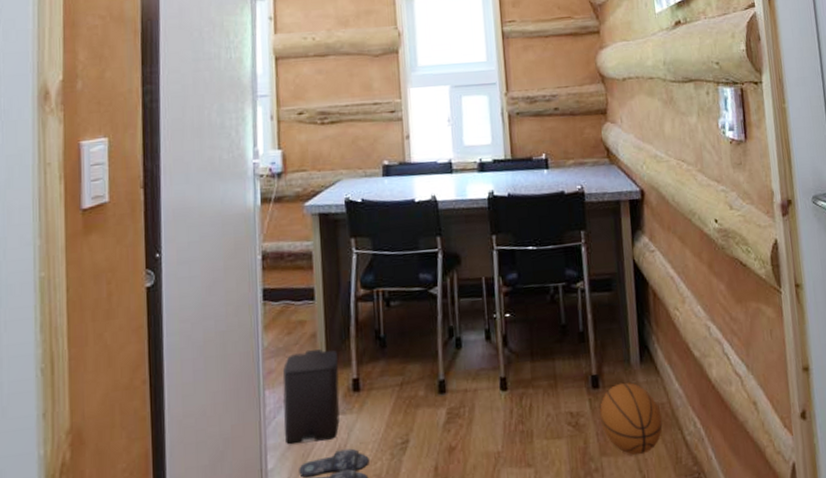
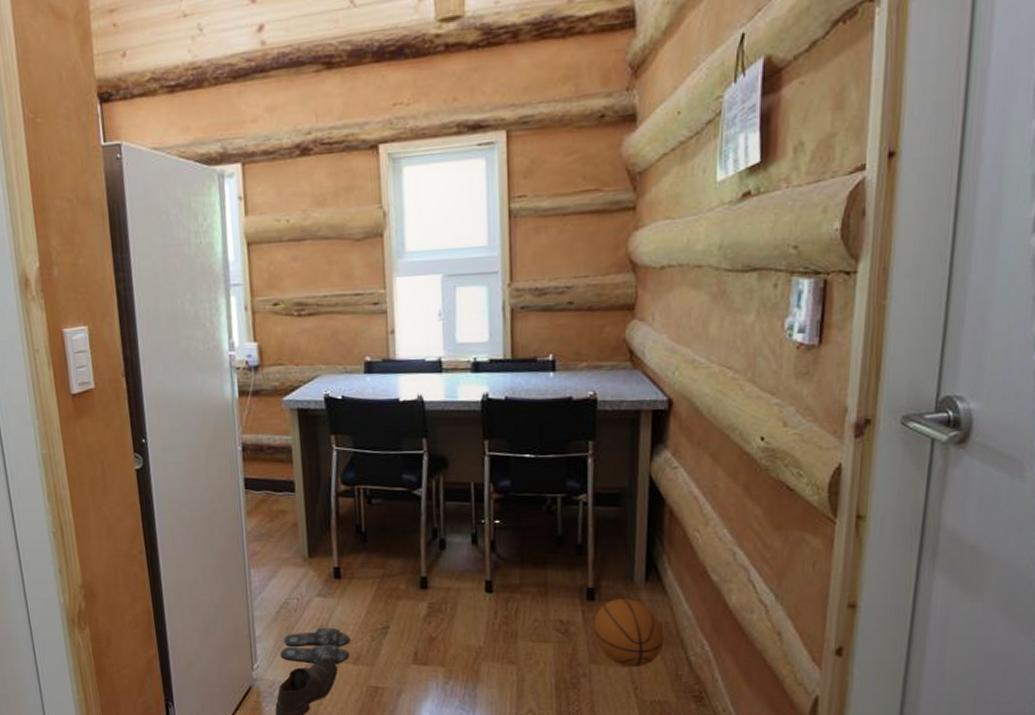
pedal bin: present [282,349,340,444] -> none [266,538,322,618]

